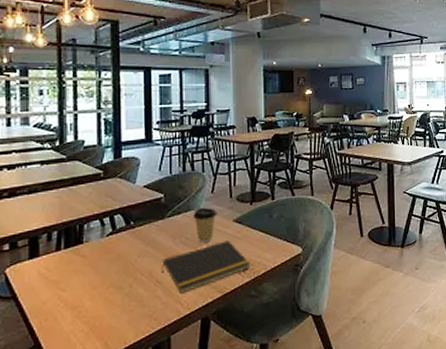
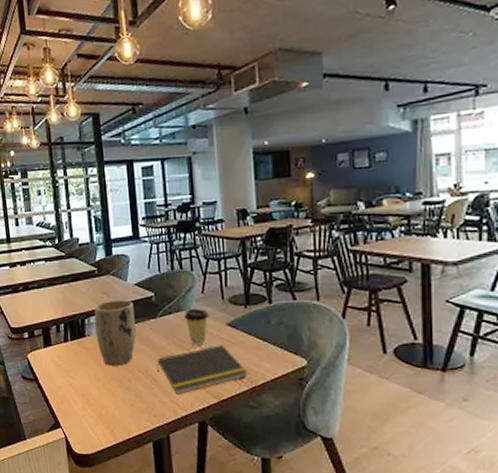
plant pot: none [96,202,141,272] -> present [94,299,136,366]

